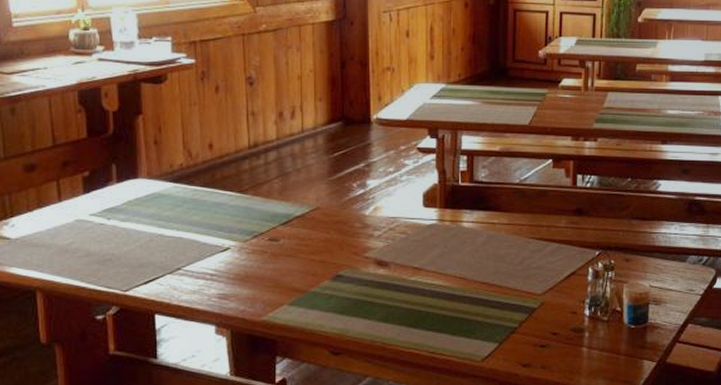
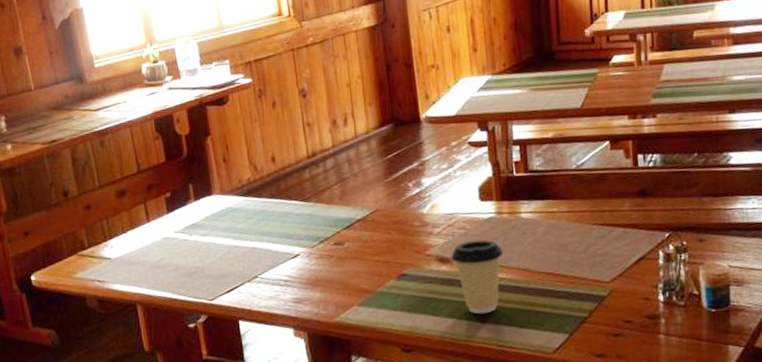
coffee cup: none [389,245,442,320] -> present [451,239,504,314]

